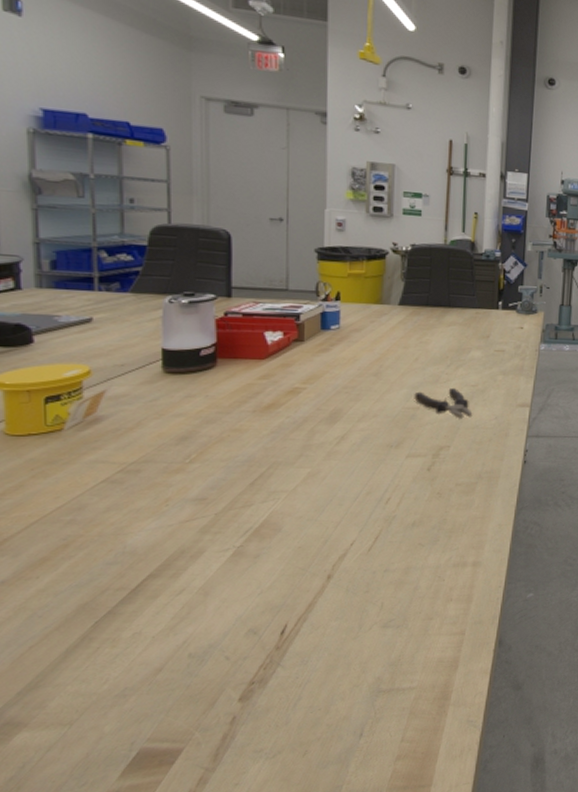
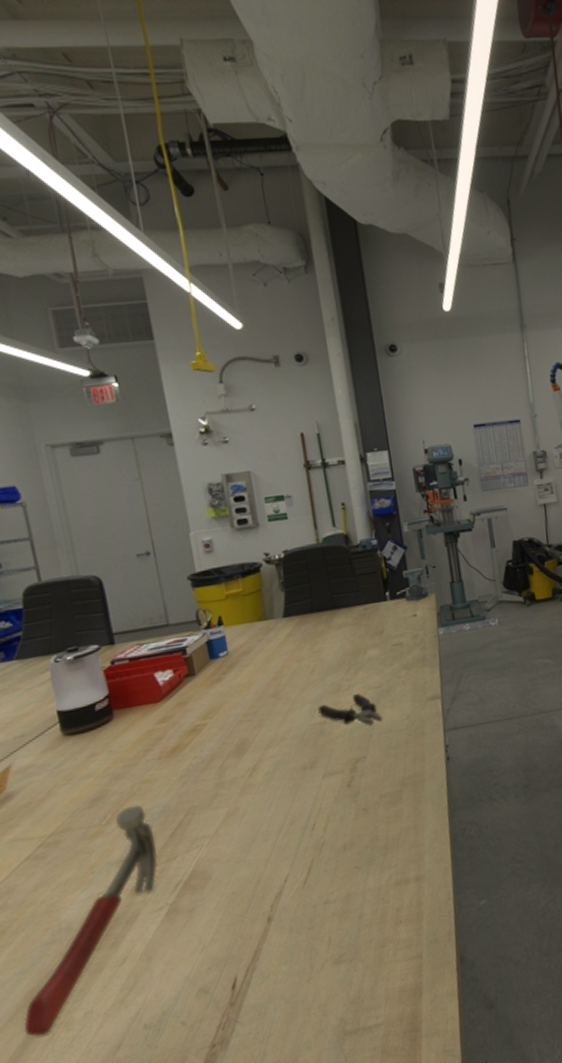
hammer: none [69,450,235,647] -> present [24,805,157,1036]

